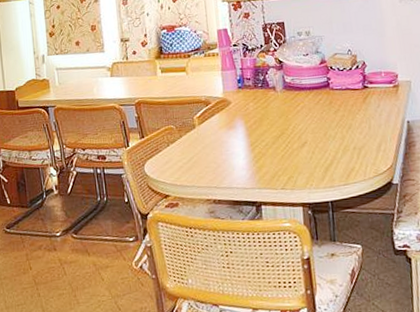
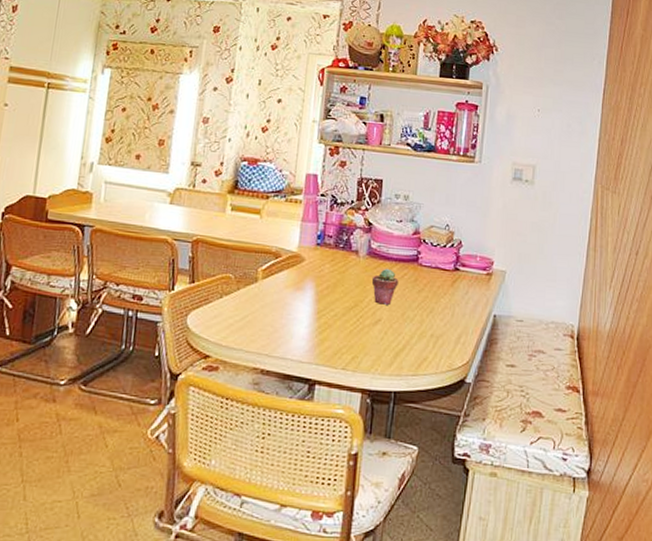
potted succulent: none [291,97,316,129] -> present [371,268,399,305]

